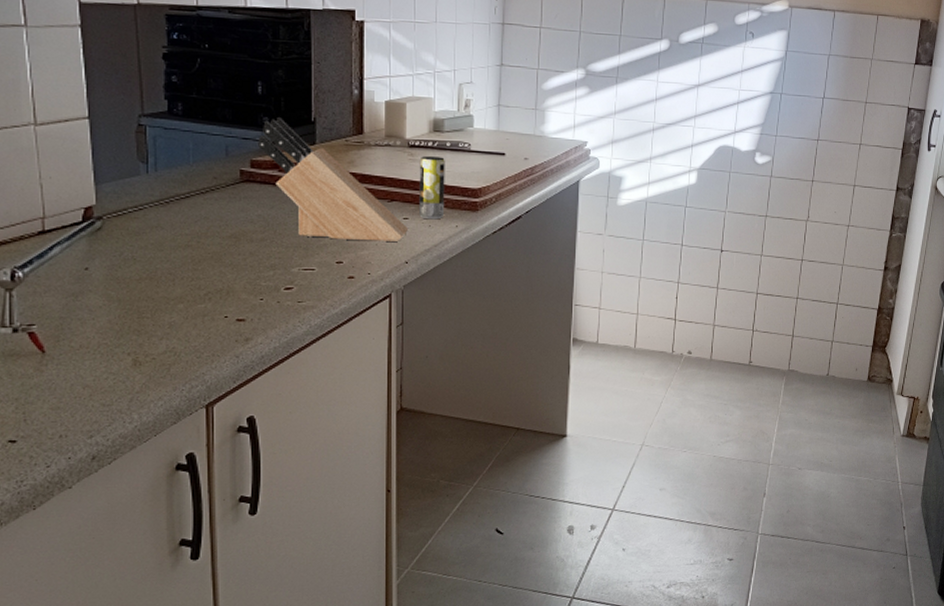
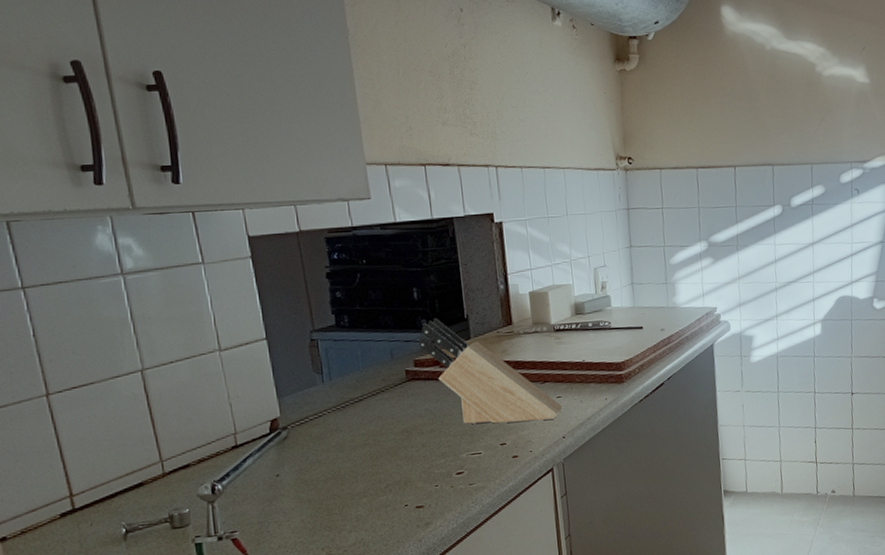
beverage can: present [419,156,445,220] -> none [566,337,594,396]

